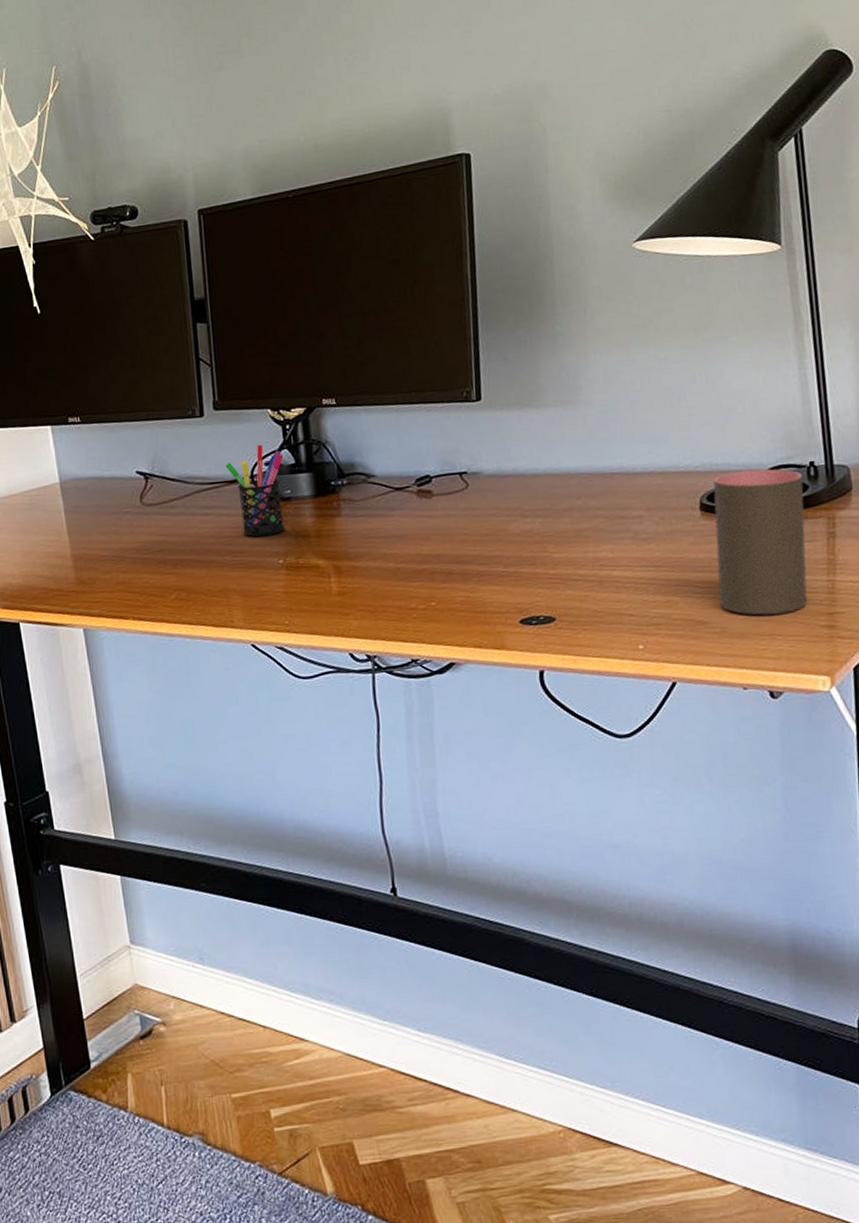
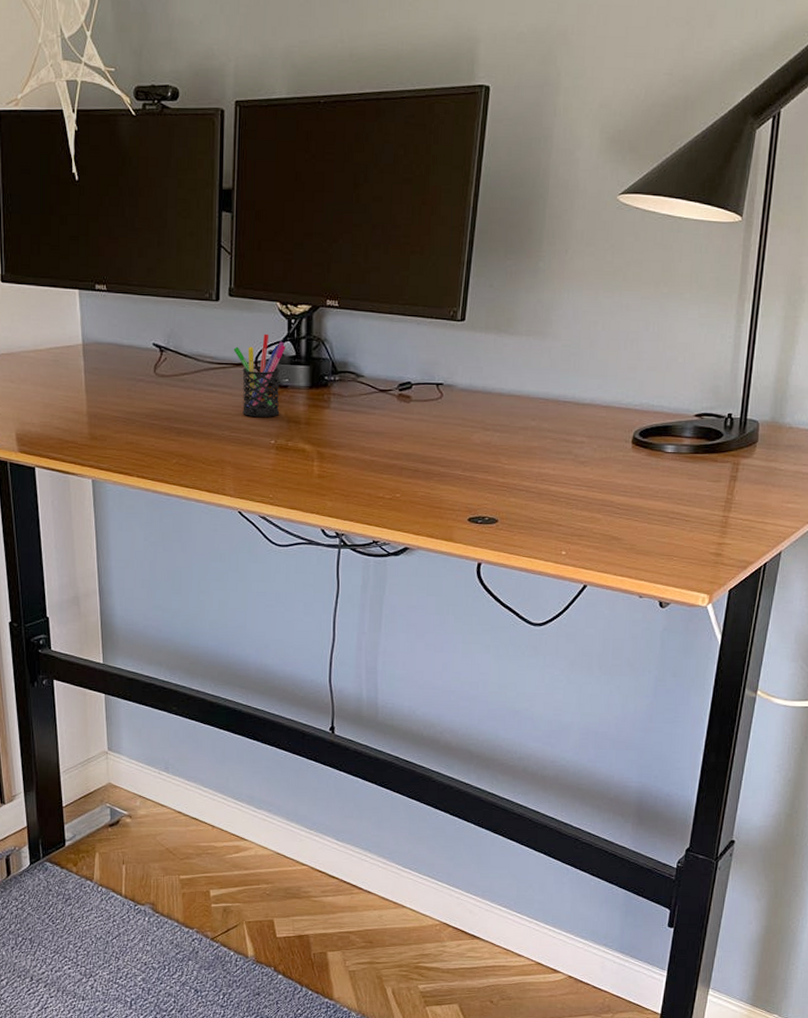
cup: present [713,469,808,615] -> none [633,414,720,539]

